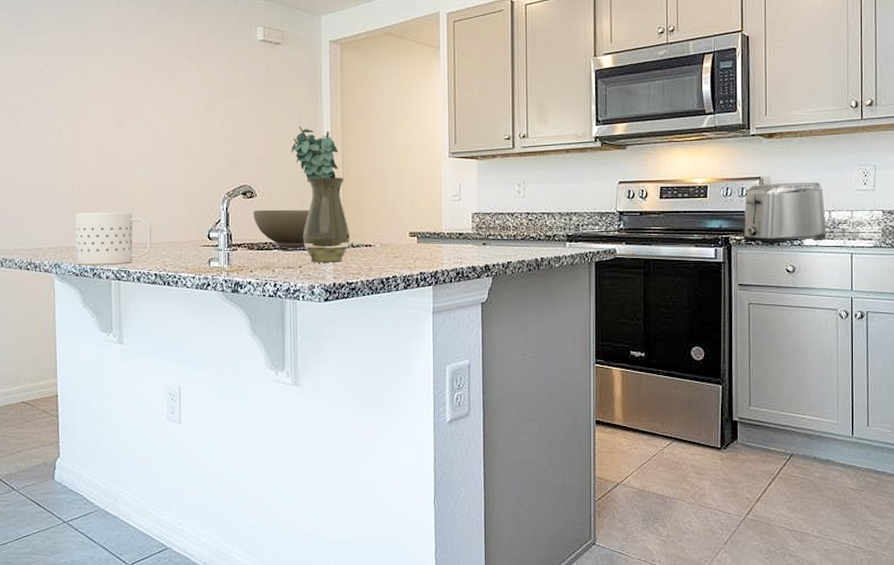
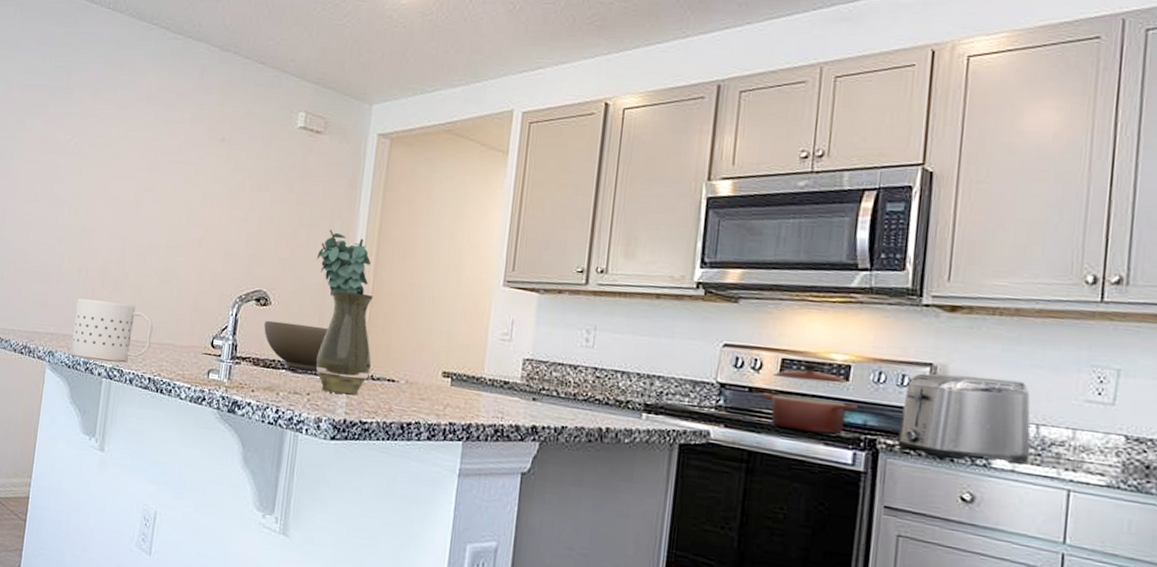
saucepan: none [649,188,714,241] -> present [762,363,858,436]

